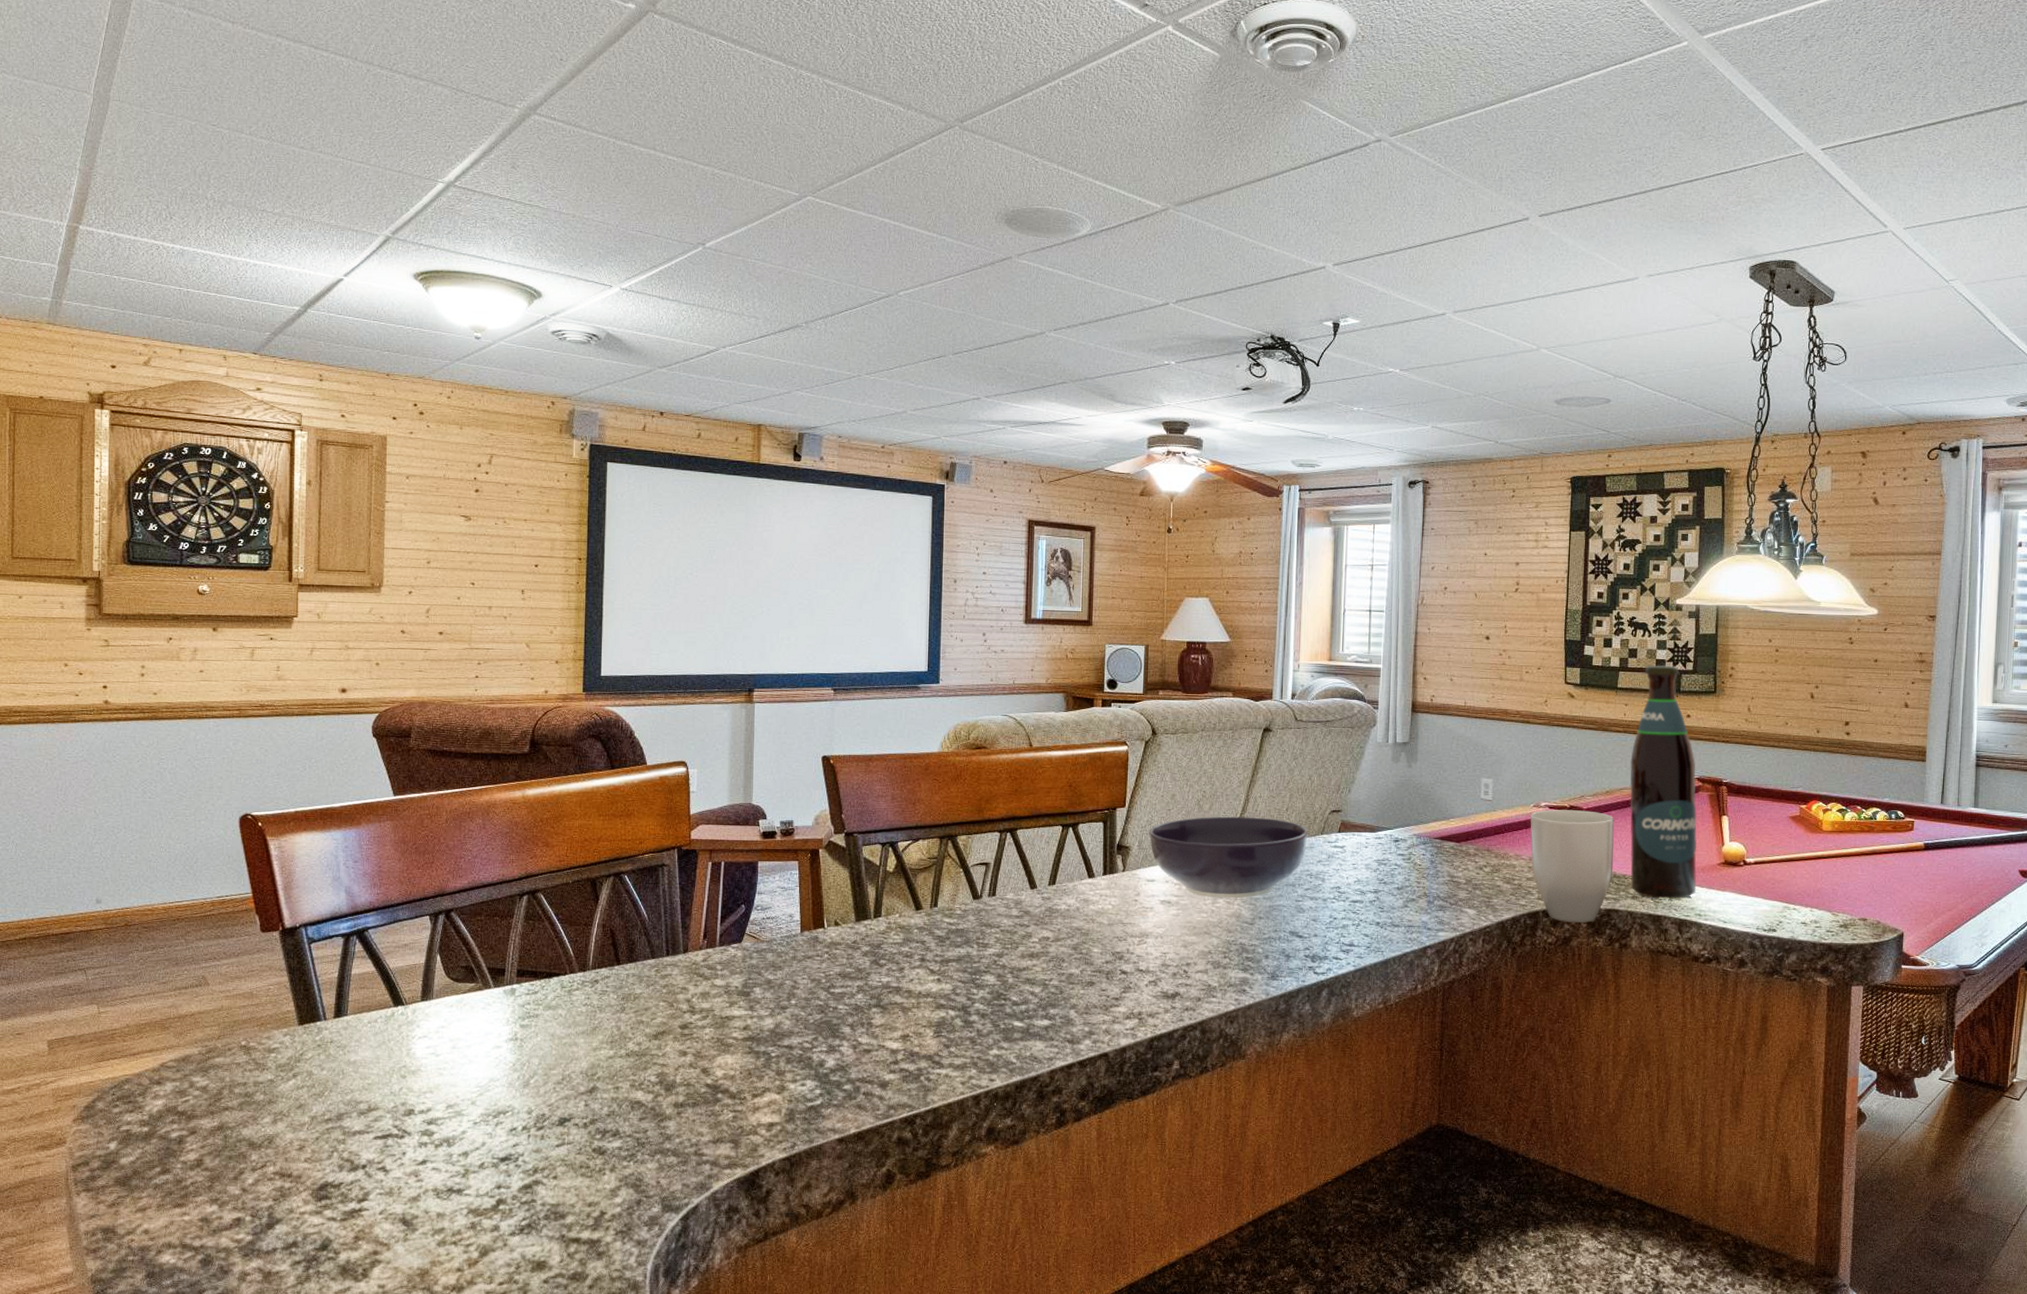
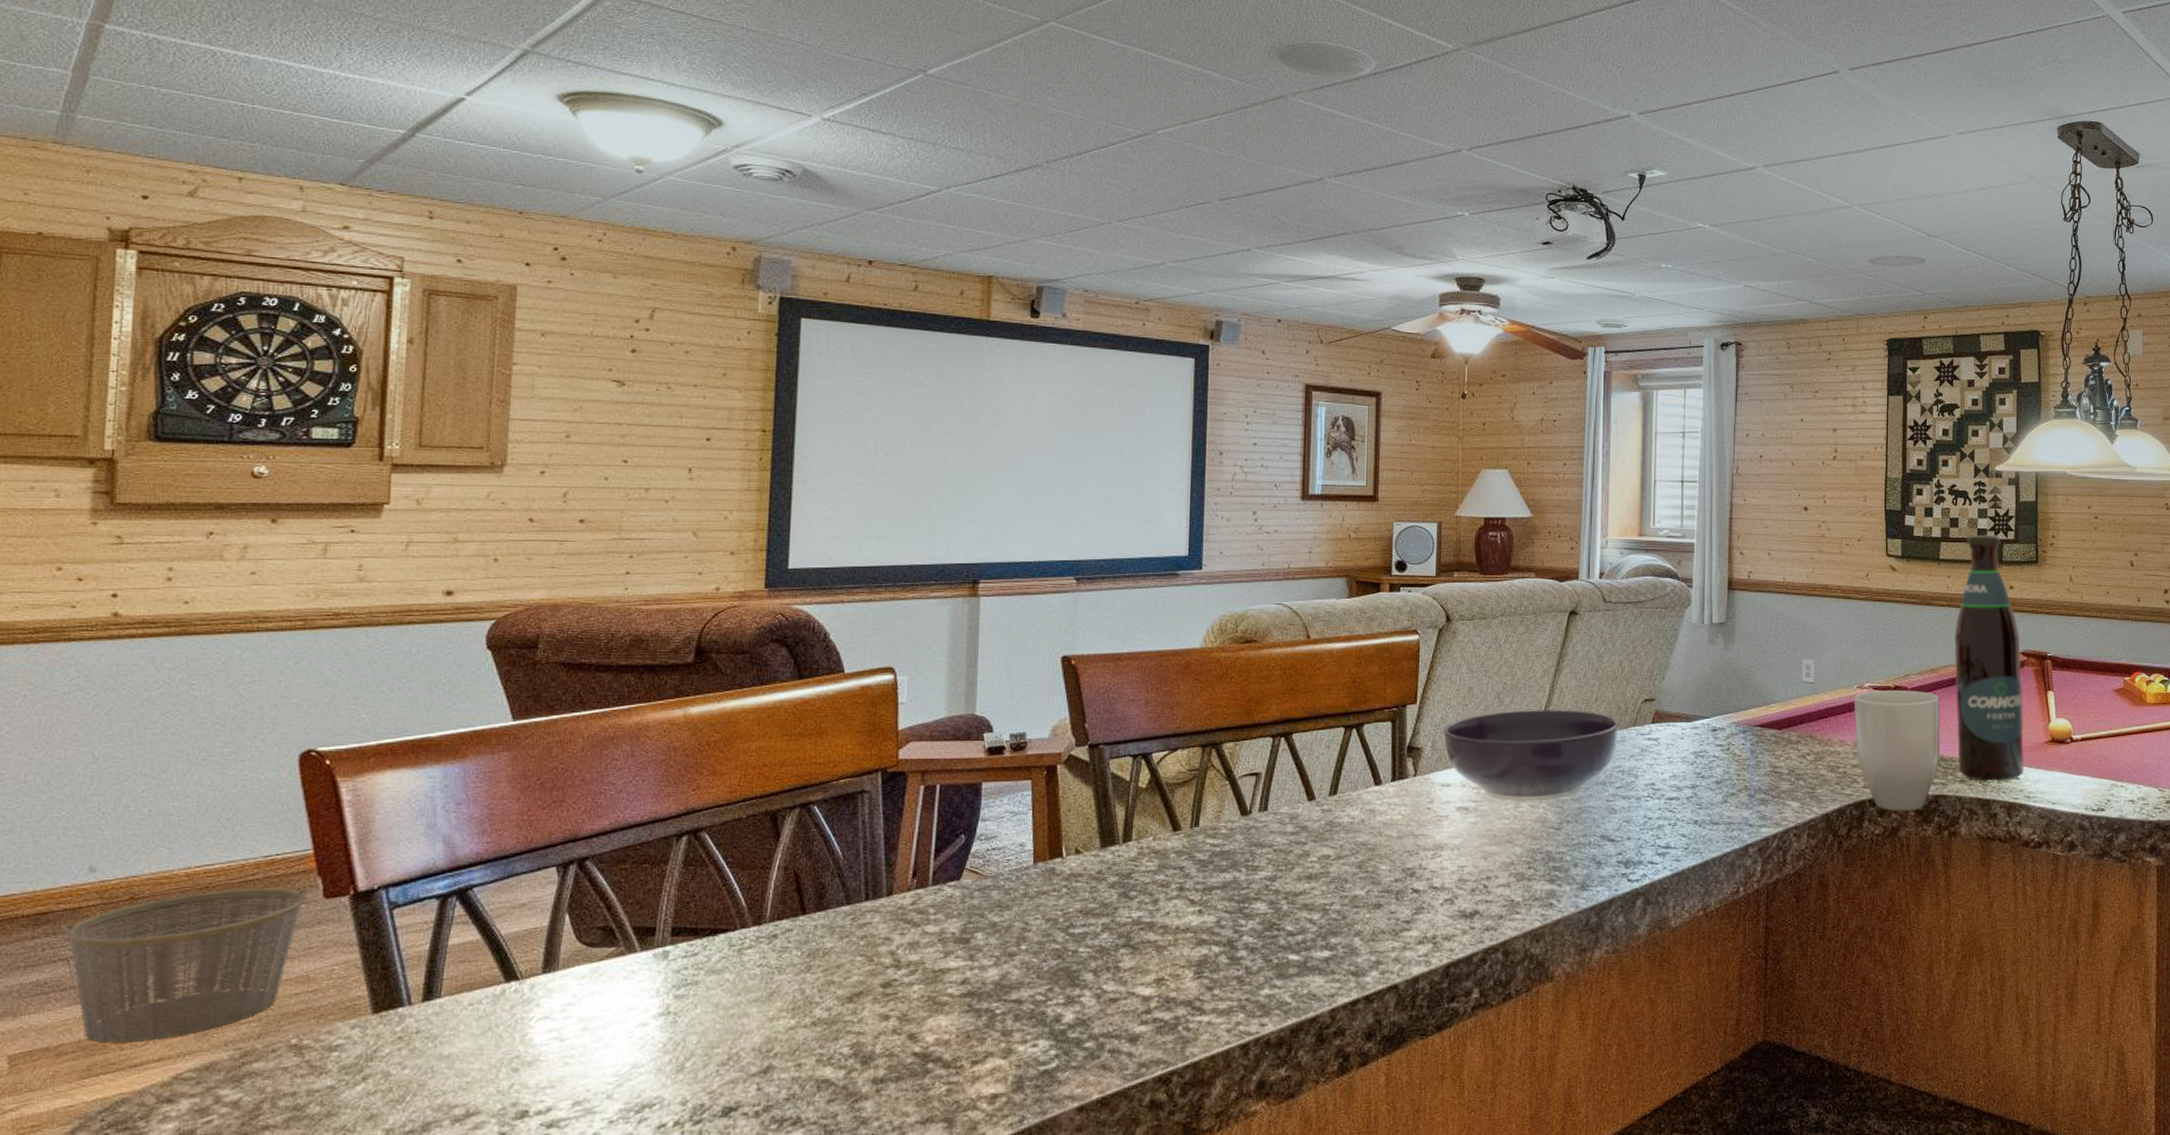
basket: none [79,921,251,1036] -> present [61,888,310,1043]

